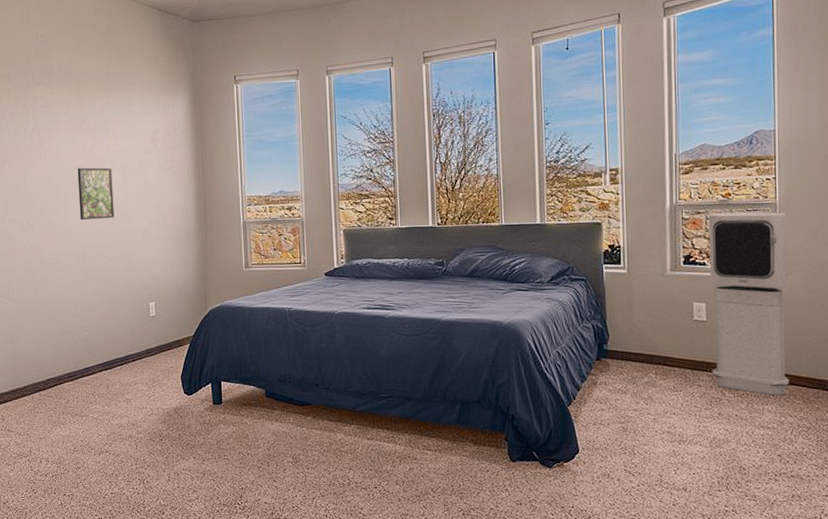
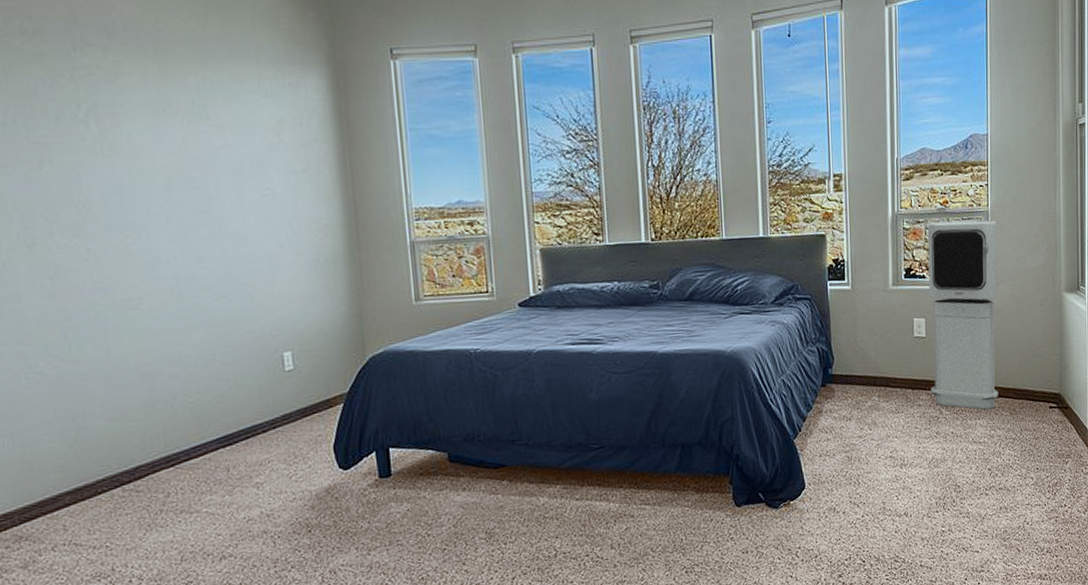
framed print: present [77,167,115,221] -> none [163,169,225,244]

